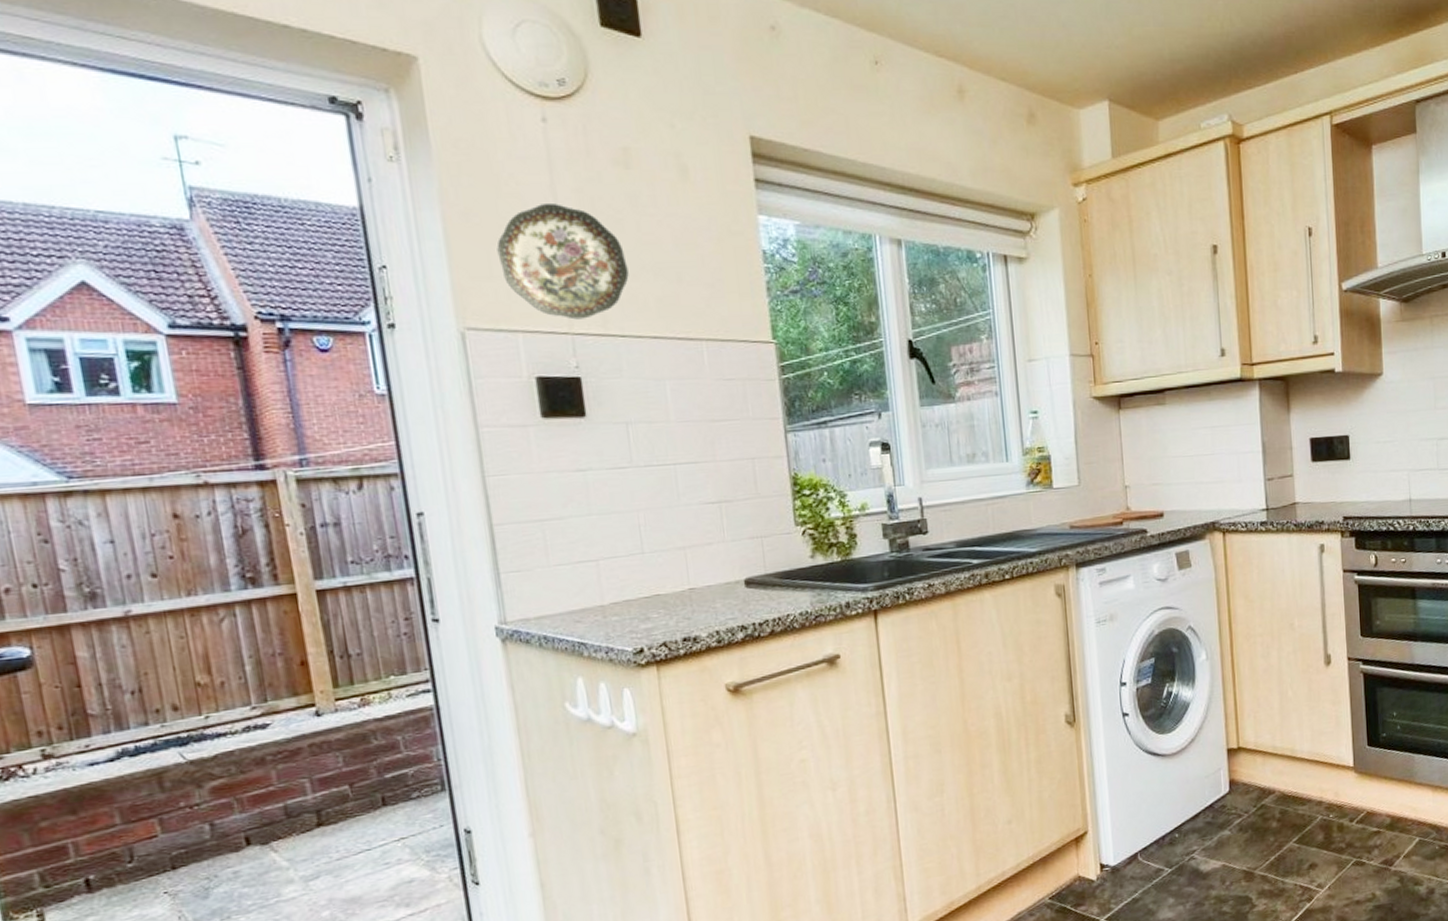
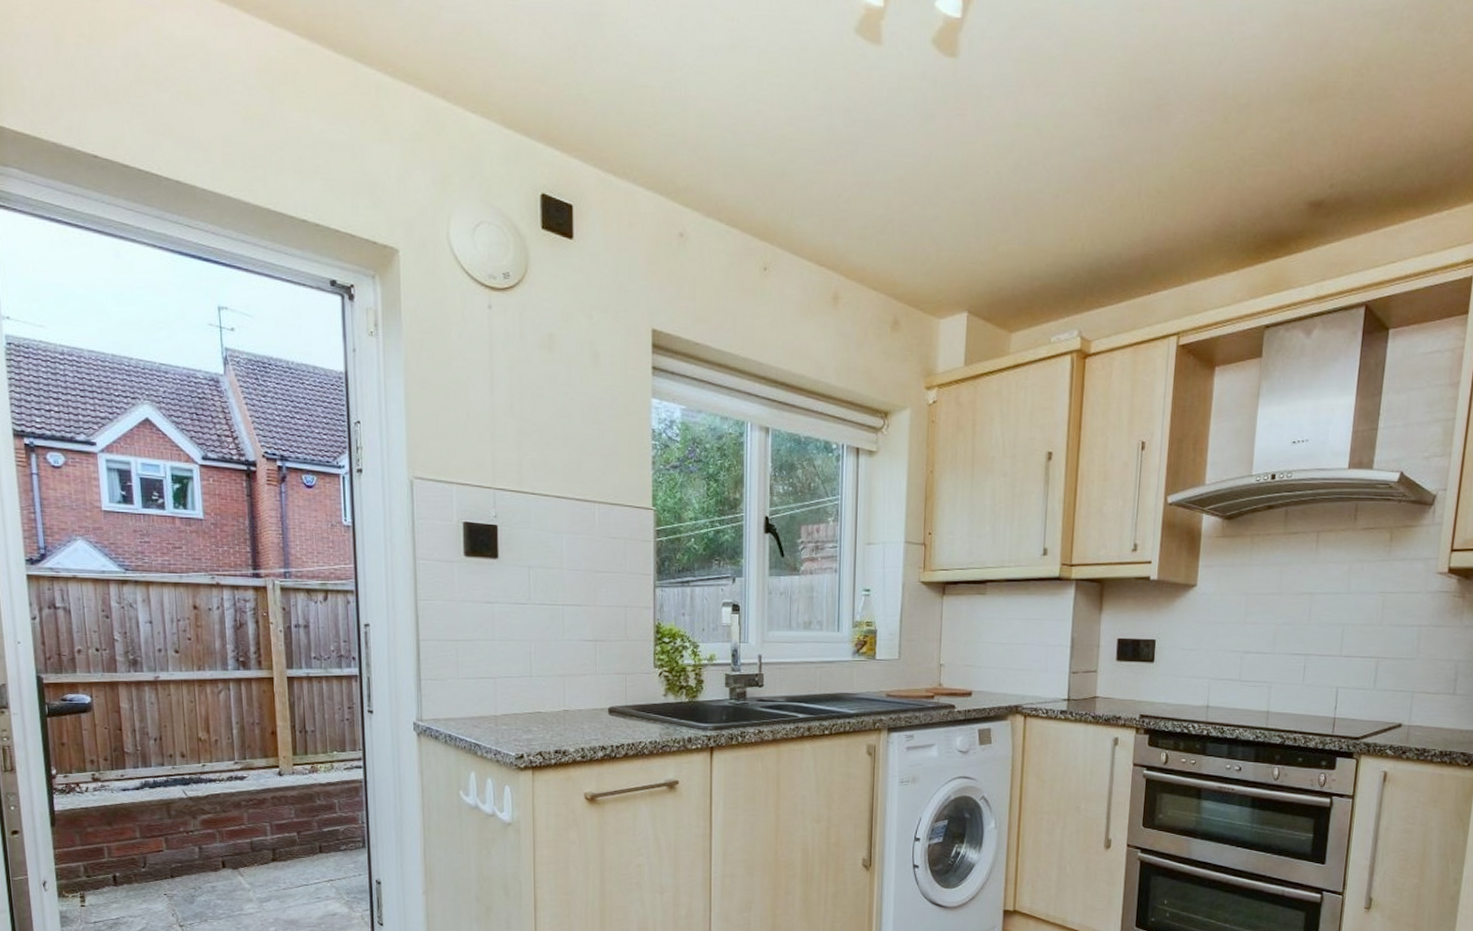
decorative plate: present [496,202,629,320] -> none [444,377,543,477]

